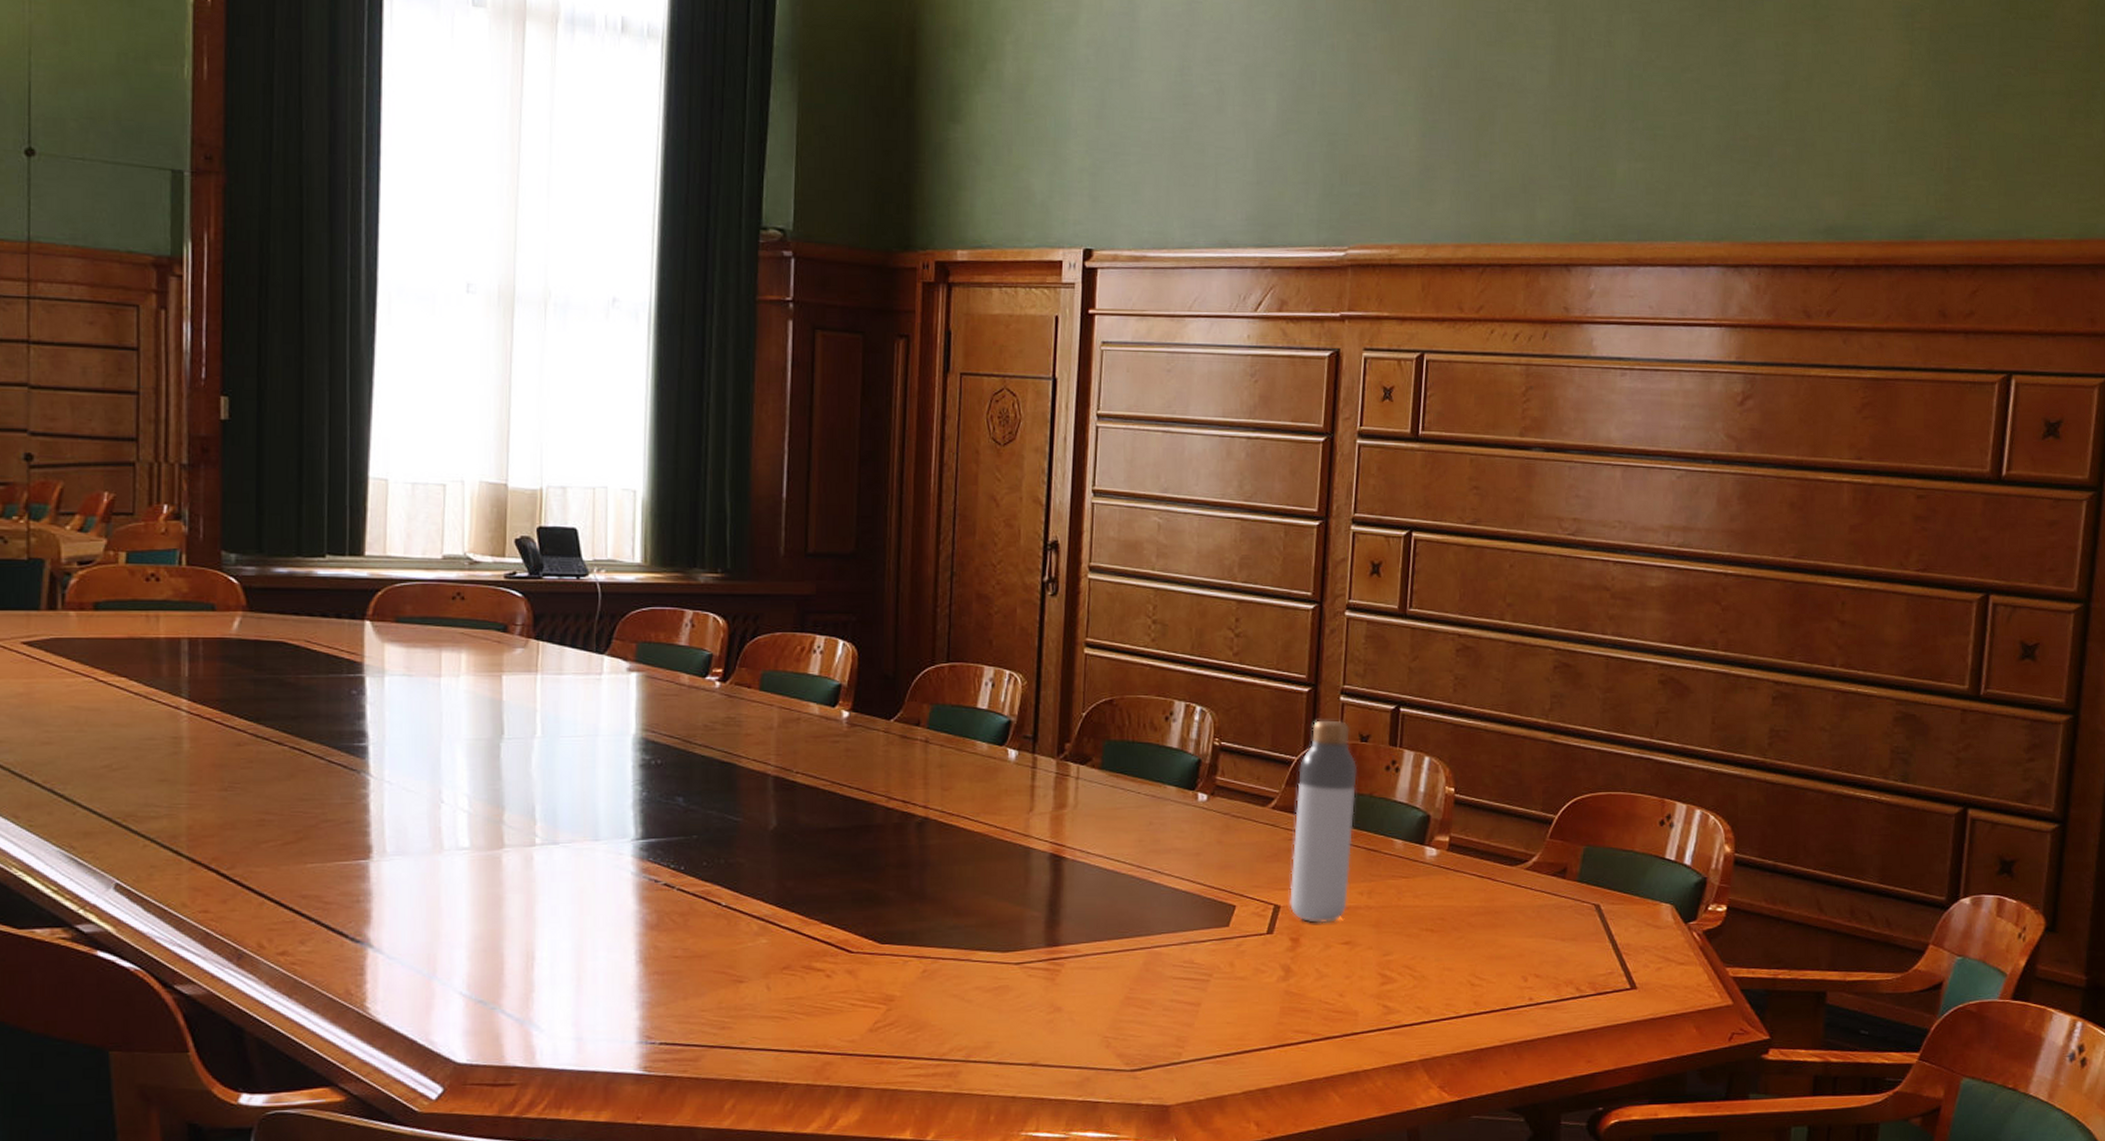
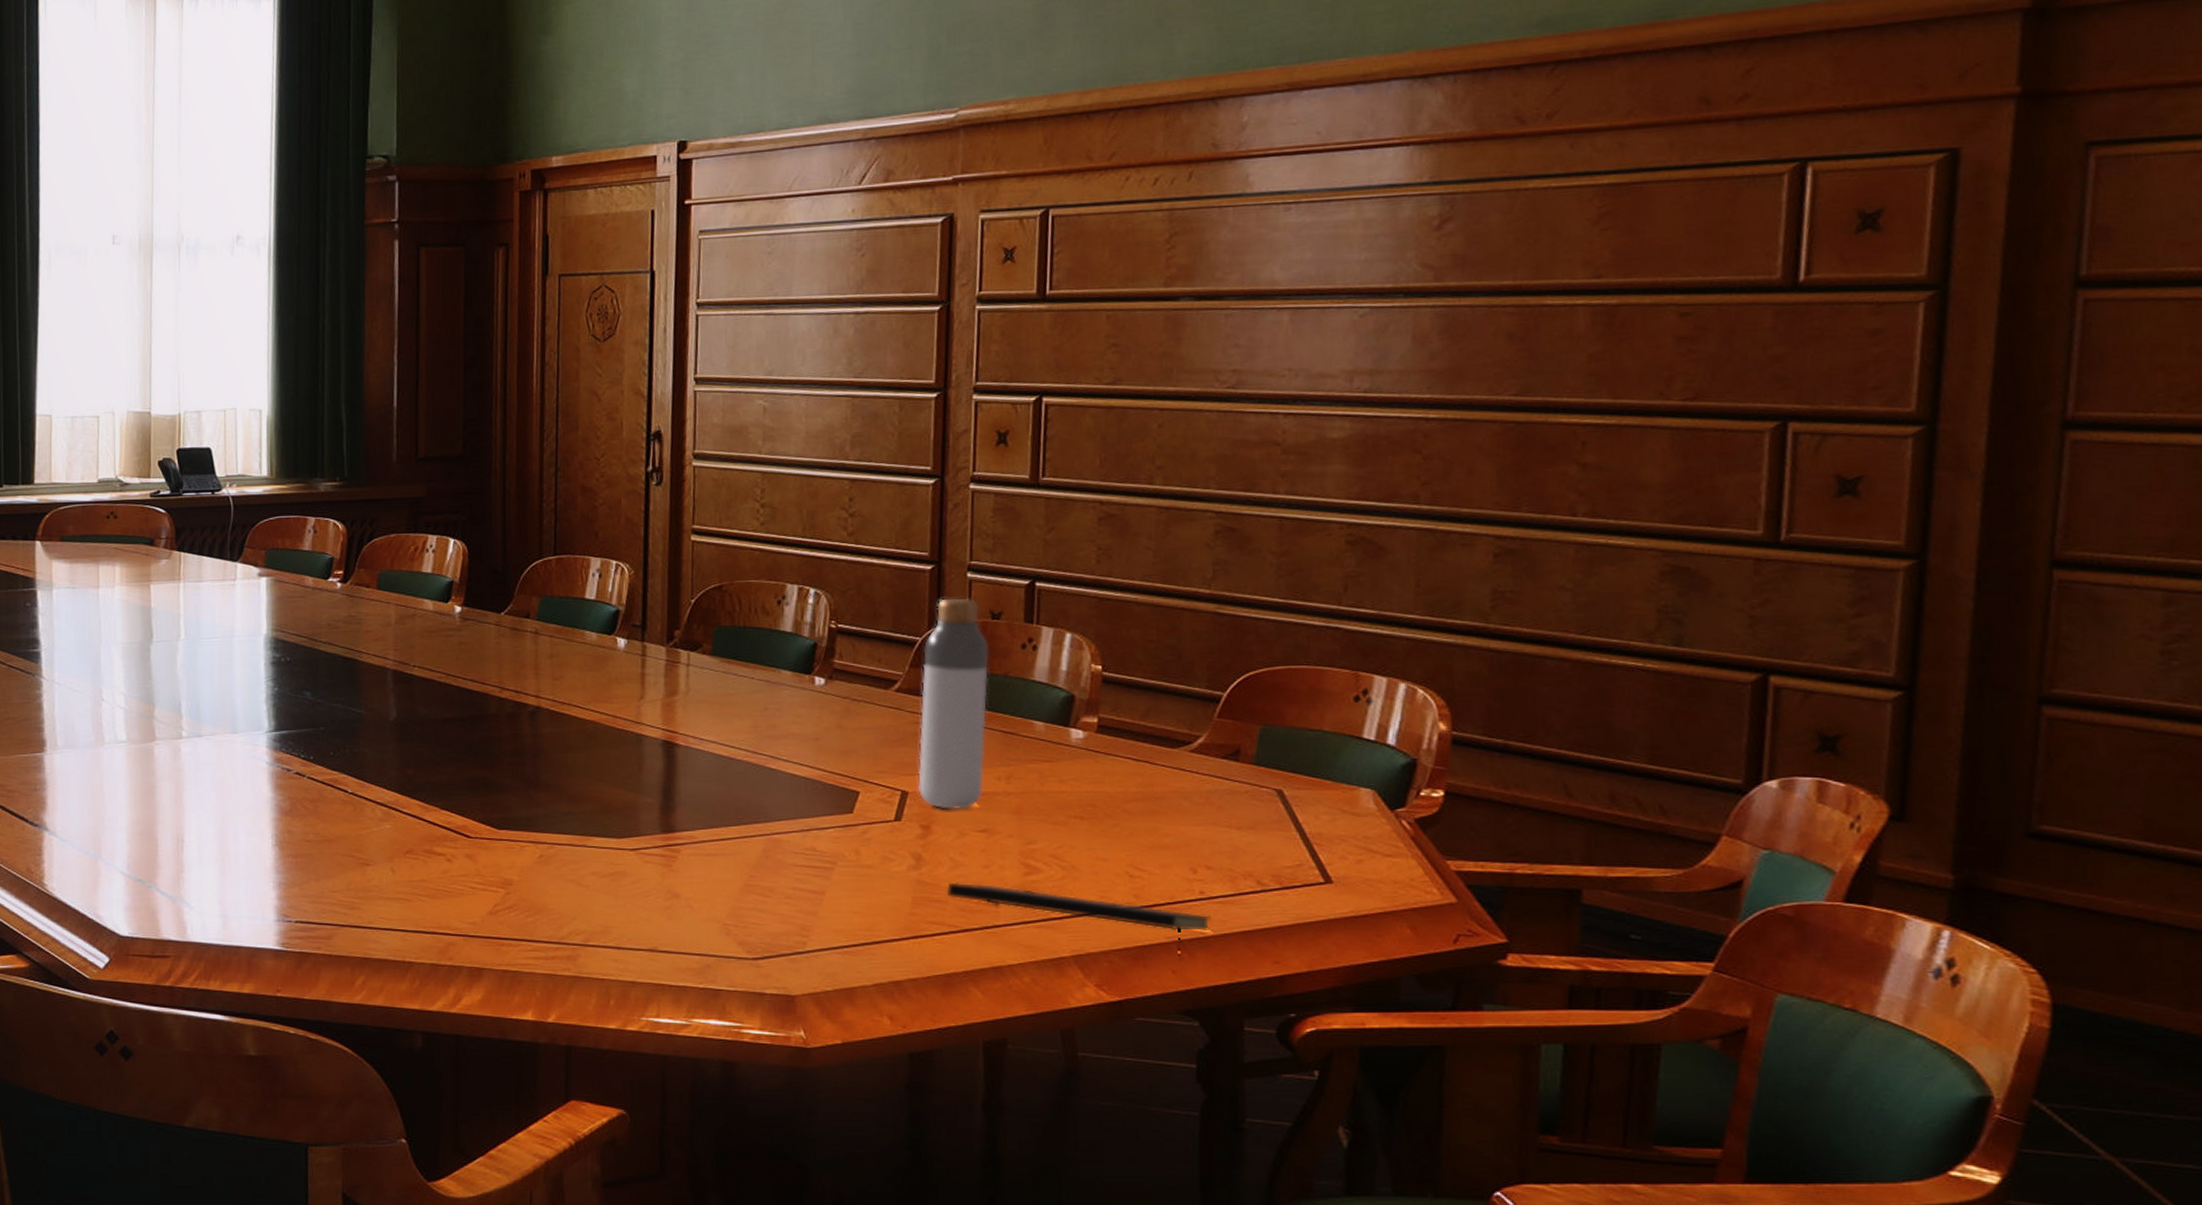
notepad: none [1311,992,1537,1060] -> present [946,882,1211,958]

